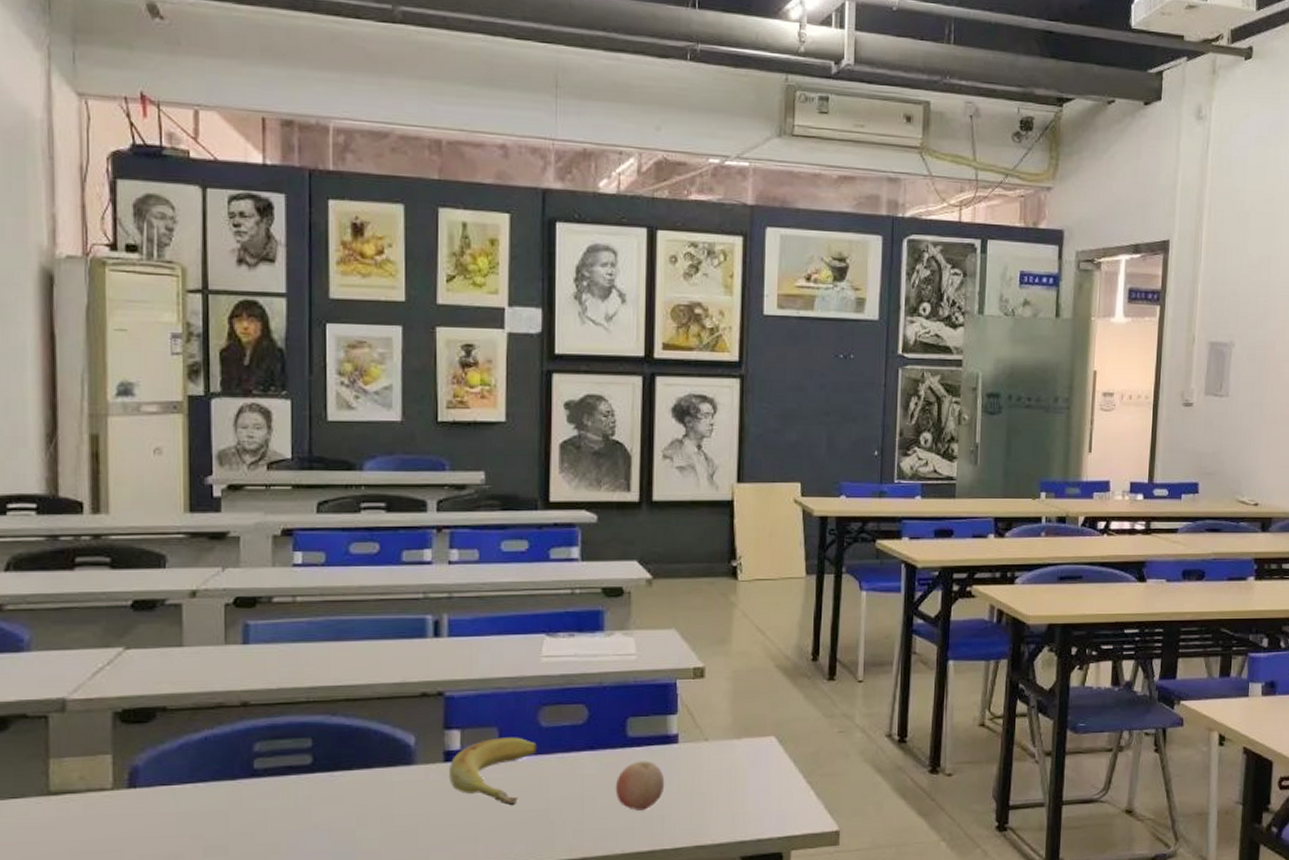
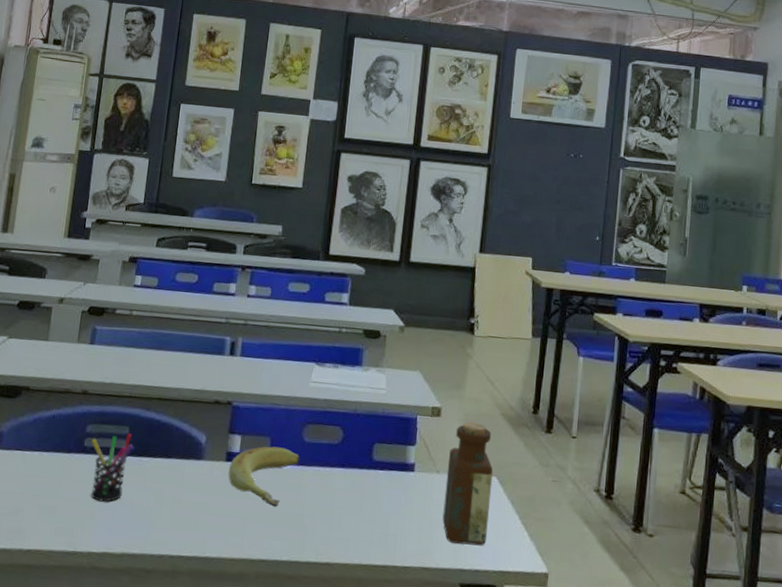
pen holder: none [264,746,323,831] -> present [91,433,135,502]
fruit: present [615,761,665,810] -> none [358,483,401,528]
bottle: none [715,679,771,815] -> present [442,422,494,546]

